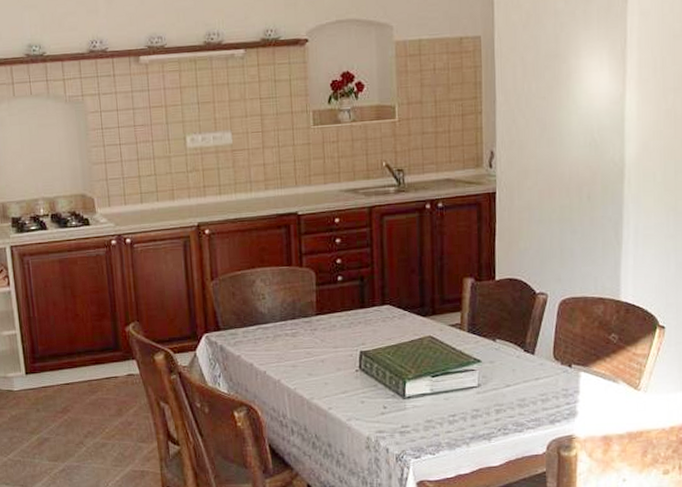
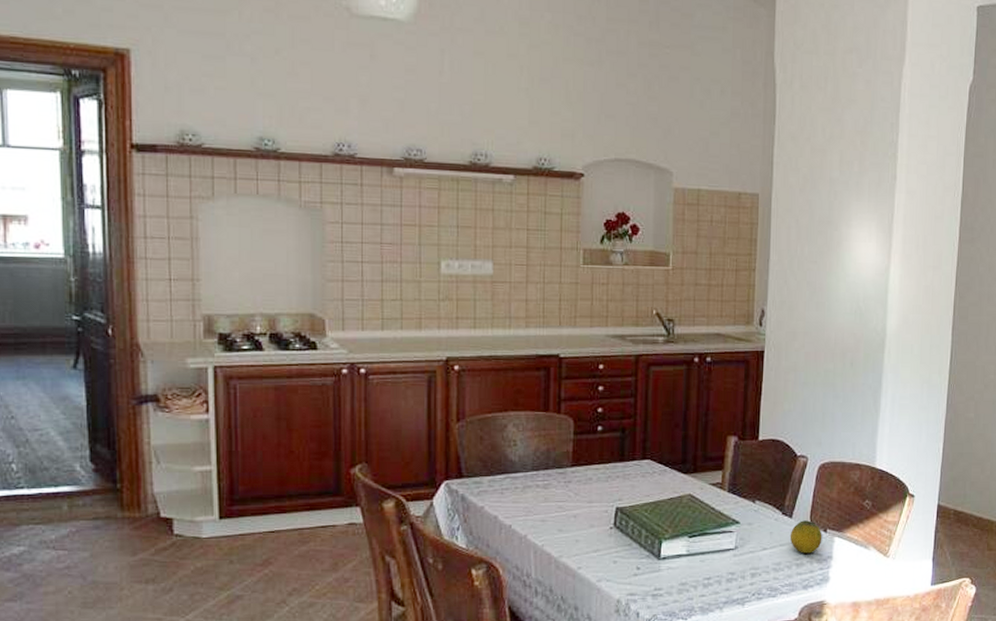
fruit: none [533,356,567,389] -> present [789,520,822,554]

